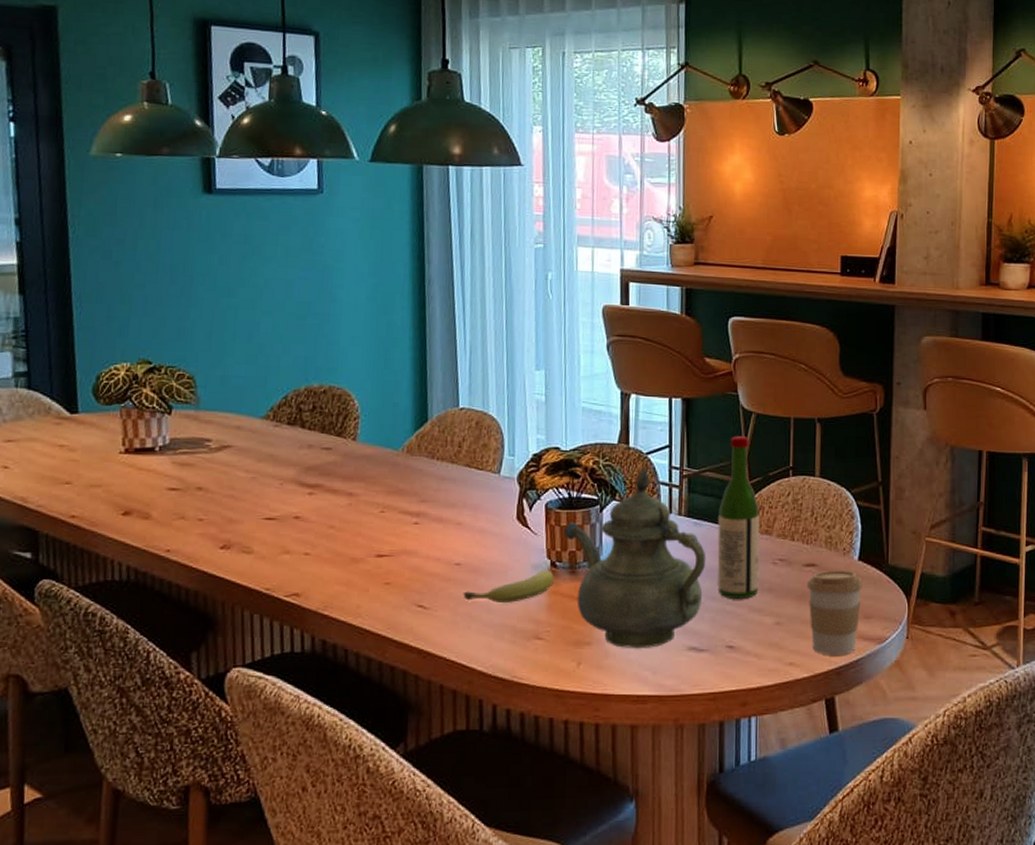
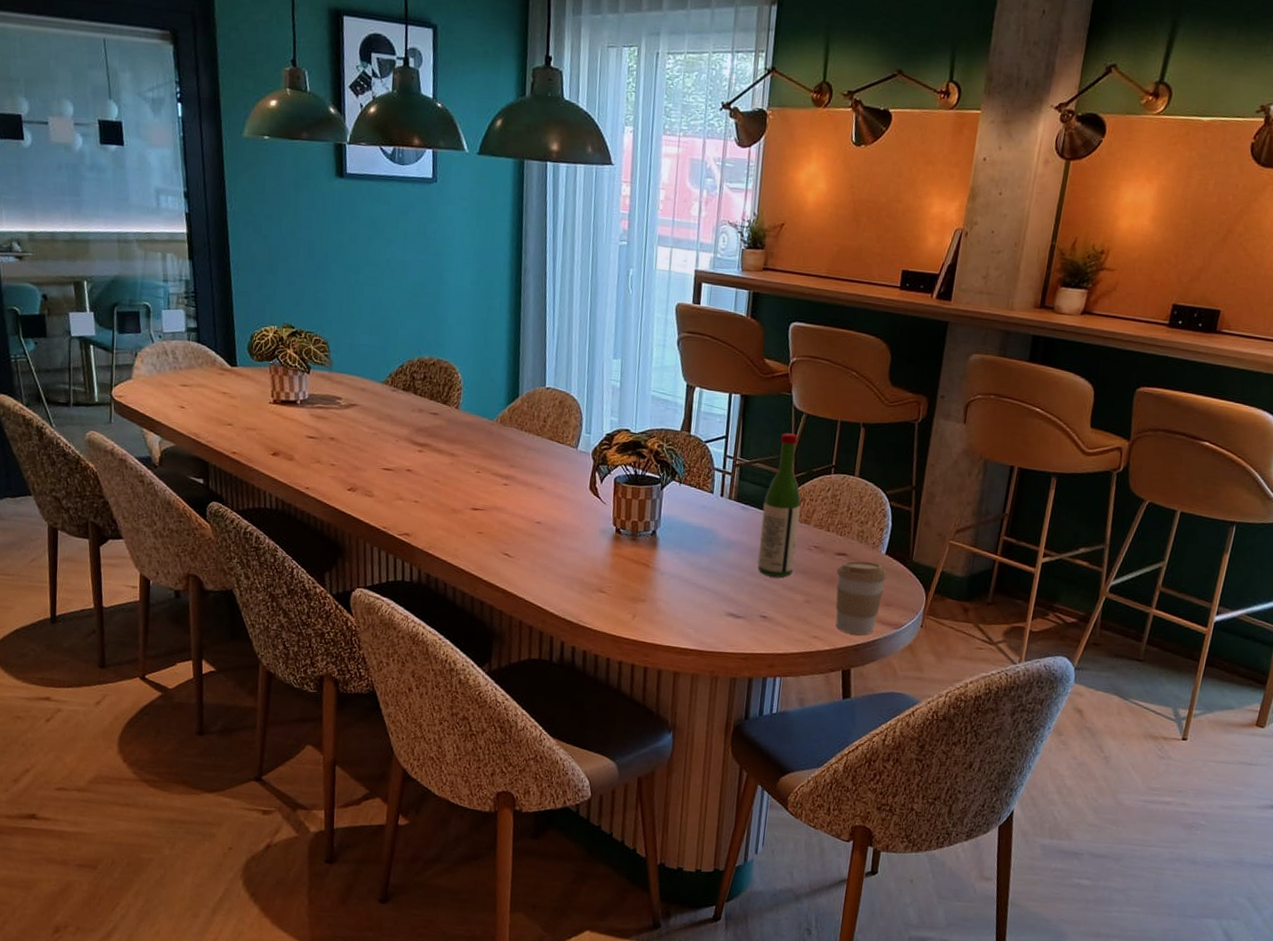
fruit: present [463,569,554,603] -> none [541,534,618,560]
teapot: present [564,468,706,648] -> none [629,455,750,610]

